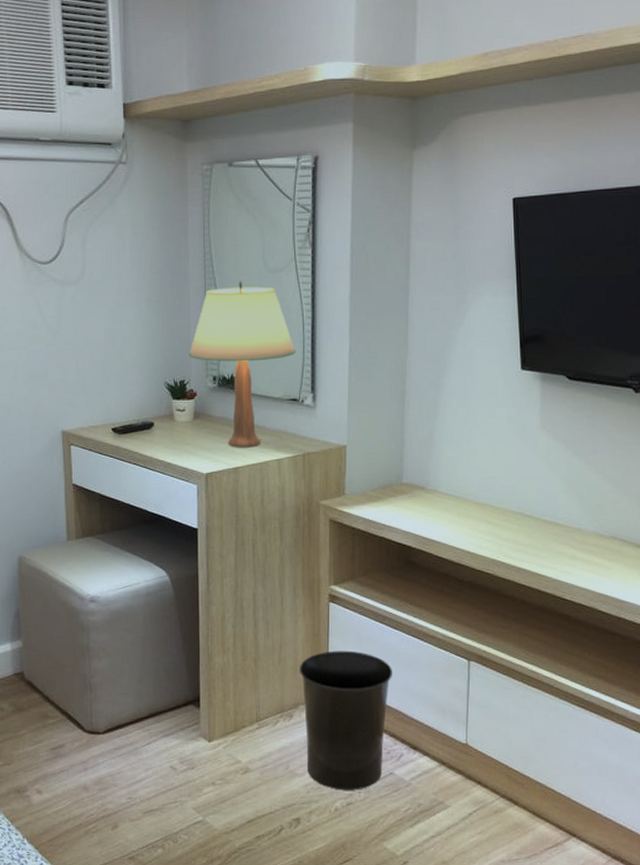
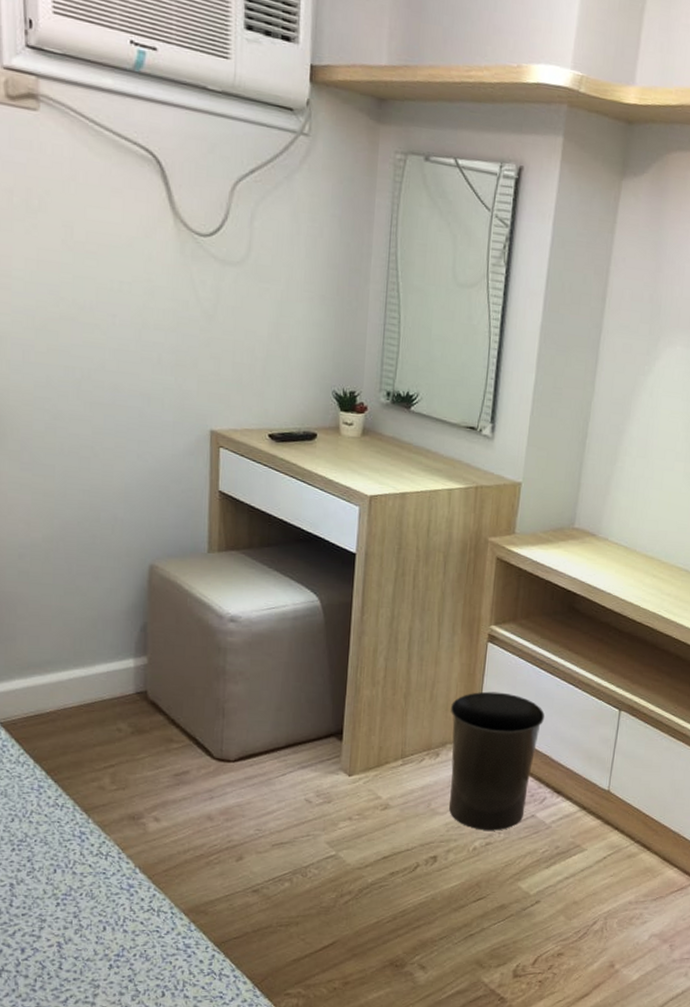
table lamp: present [189,281,296,448] -> none [362,291,479,474]

